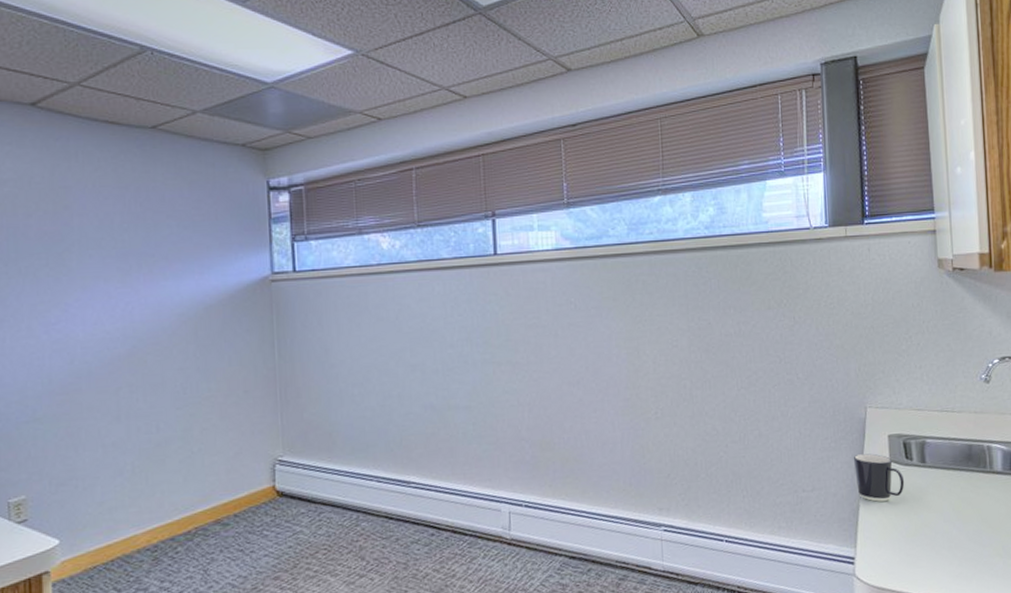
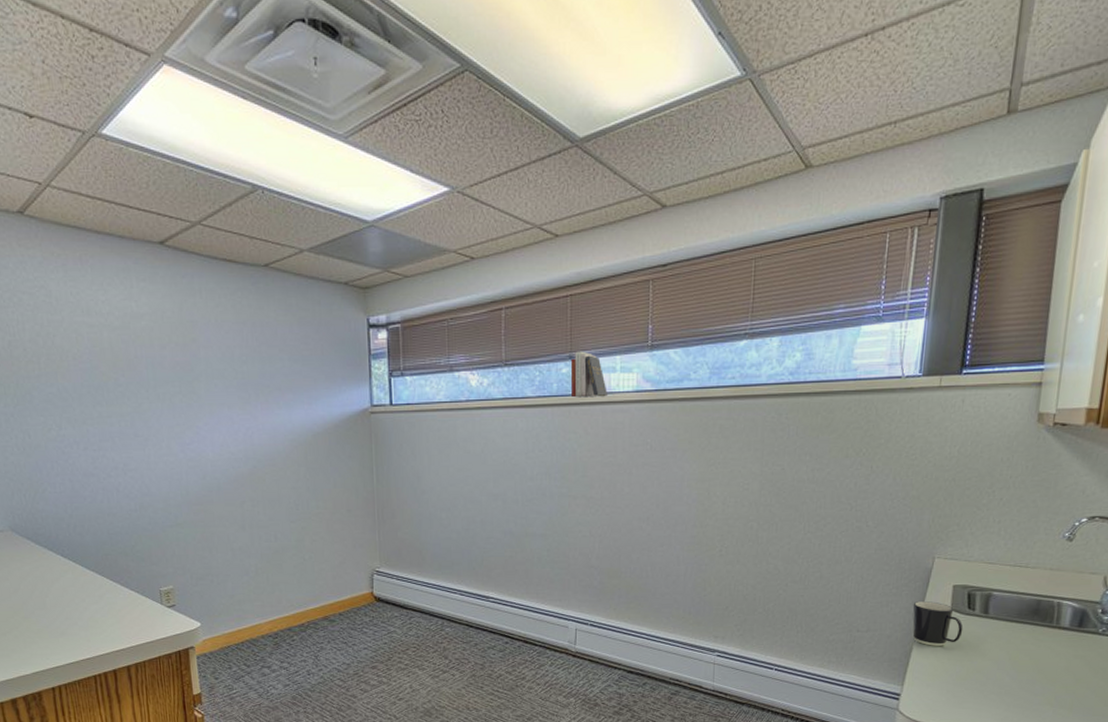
books: none [486,210,527,258] -> present [570,351,607,398]

